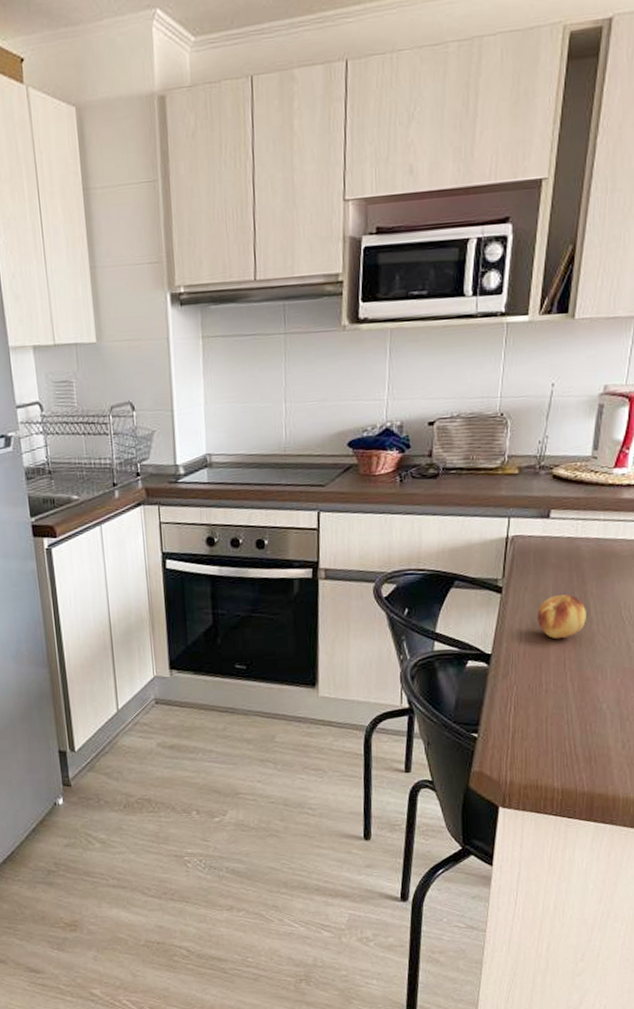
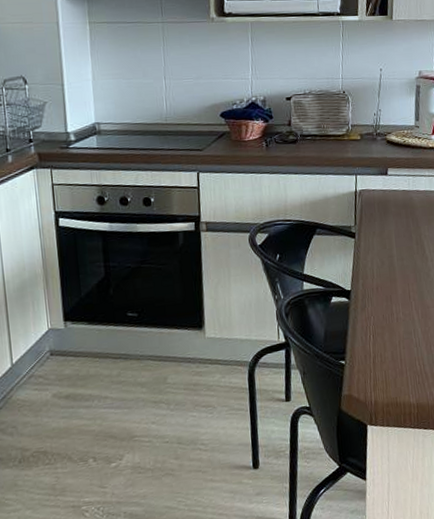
fruit: present [536,594,586,639] -> none [384,237,423,275]

